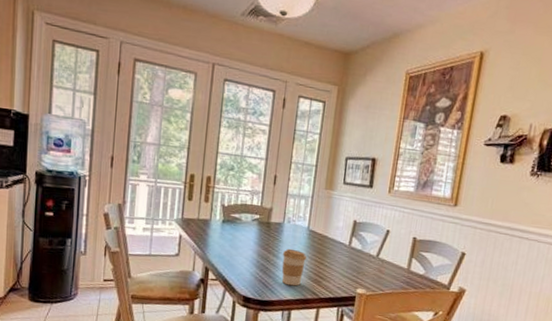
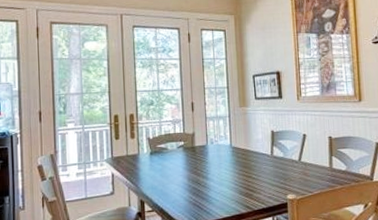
coffee cup: present [281,248,307,286] -> none [211,168,235,204]

